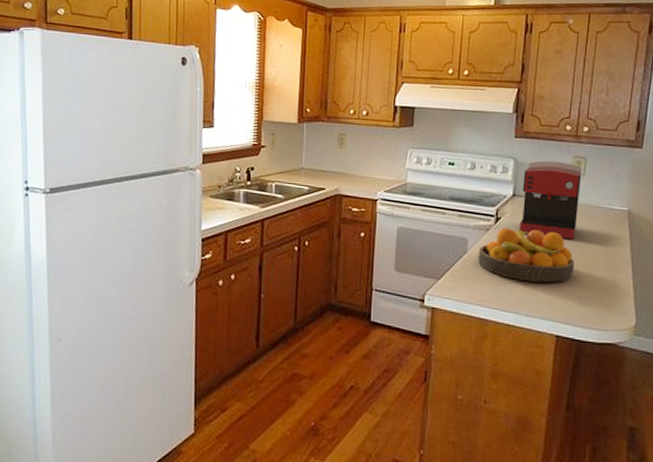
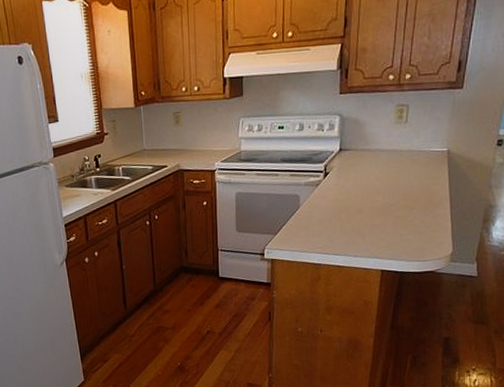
fruit bowl: present [478,228,575,283] -> none [310,179,398,227]
coffee maker: present [519,160,583,240] -> none [346,112,405,185]

